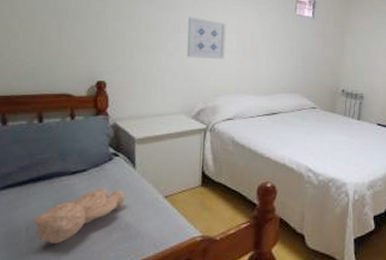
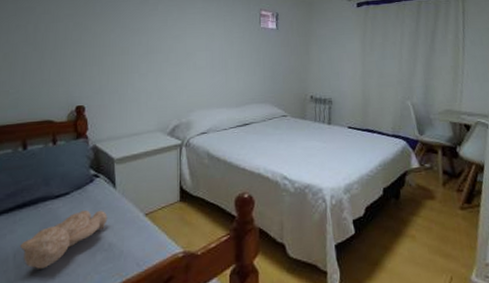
wall art: present [186,16,226,60] -> none [159,38,195,77]

